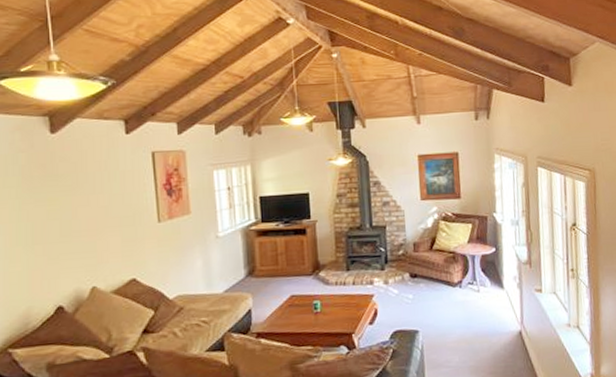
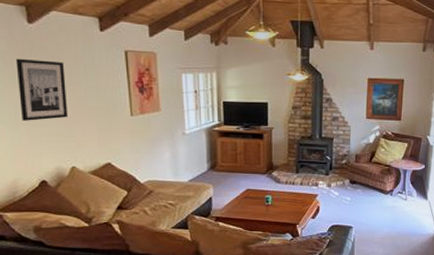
wall art: none [36,170,90,239] -> present [15,58,69,121]

